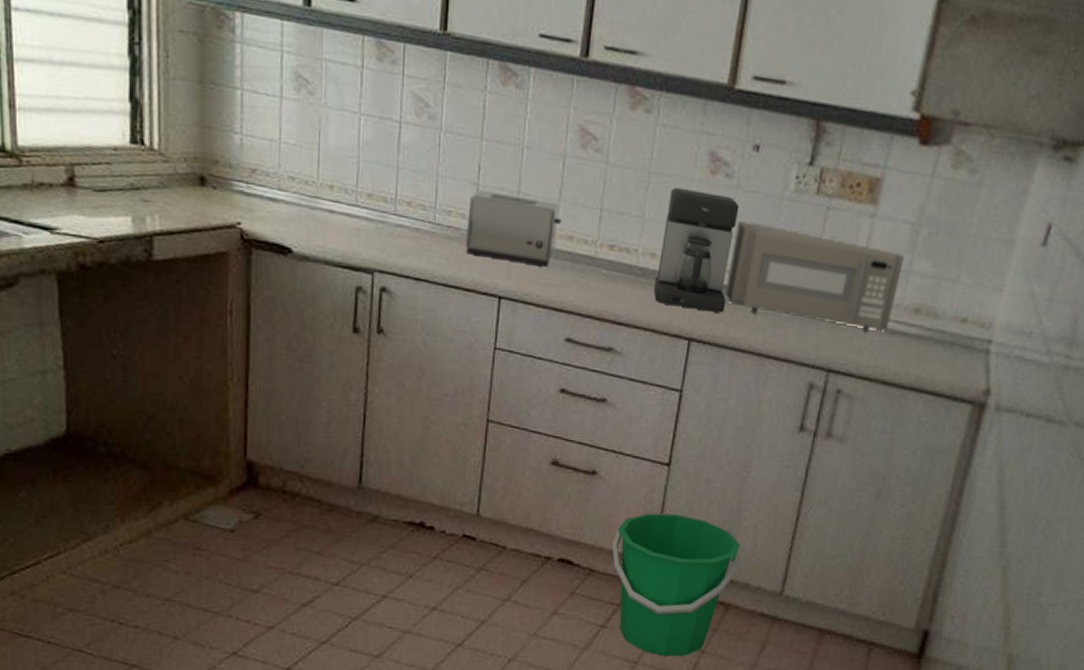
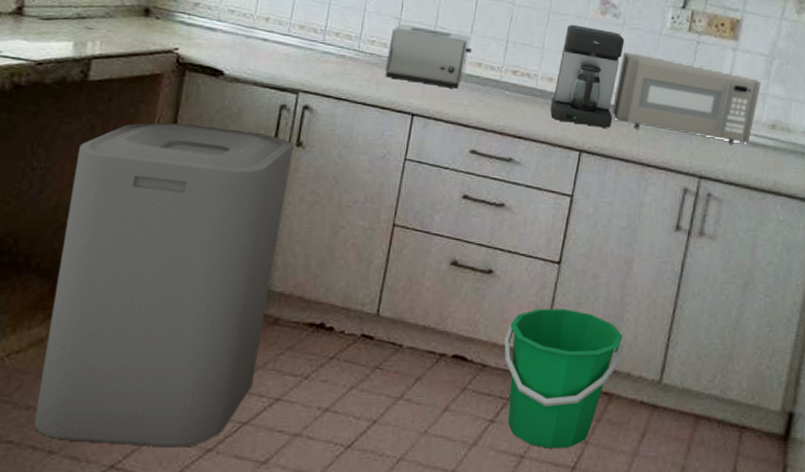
trash can: none [156,306,375,639] -> present [34,122,294,448]

